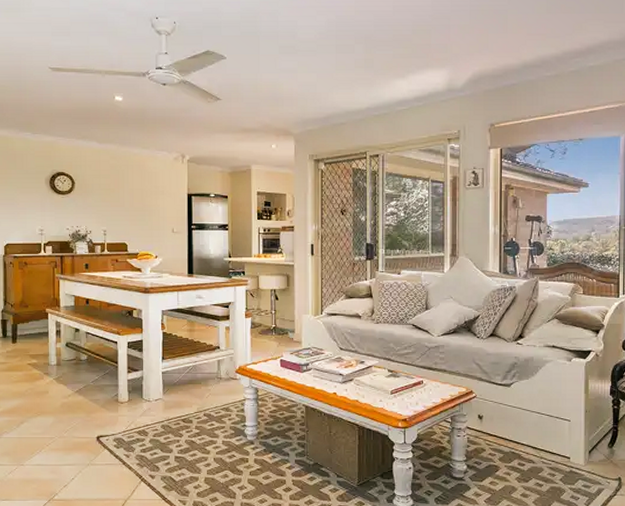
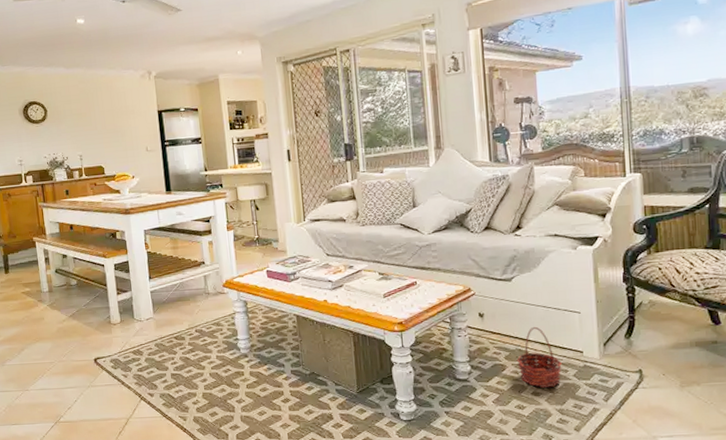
basket: none [509,431,550,490] -> present [516,326,562,388]

